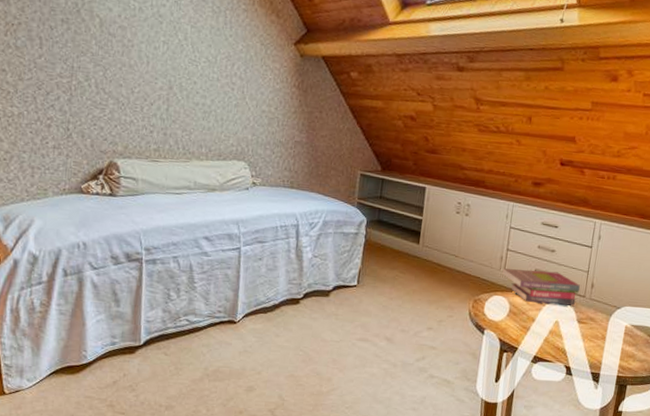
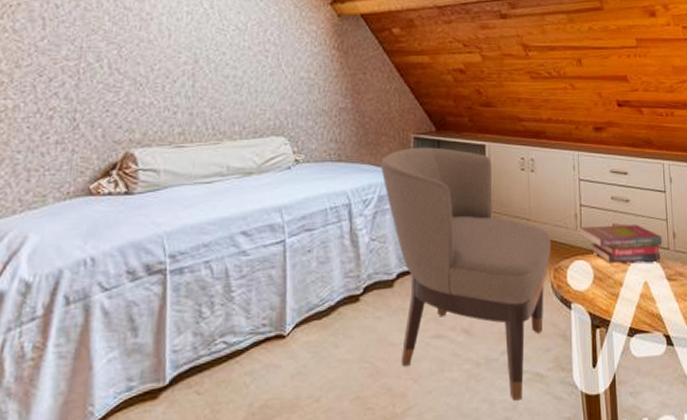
chair: none [328,182,475,398] -> present [381,147,551,401]

